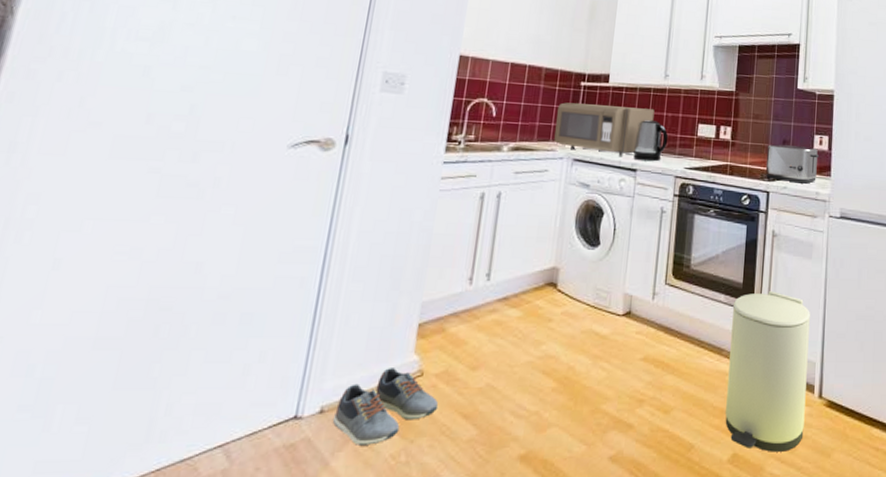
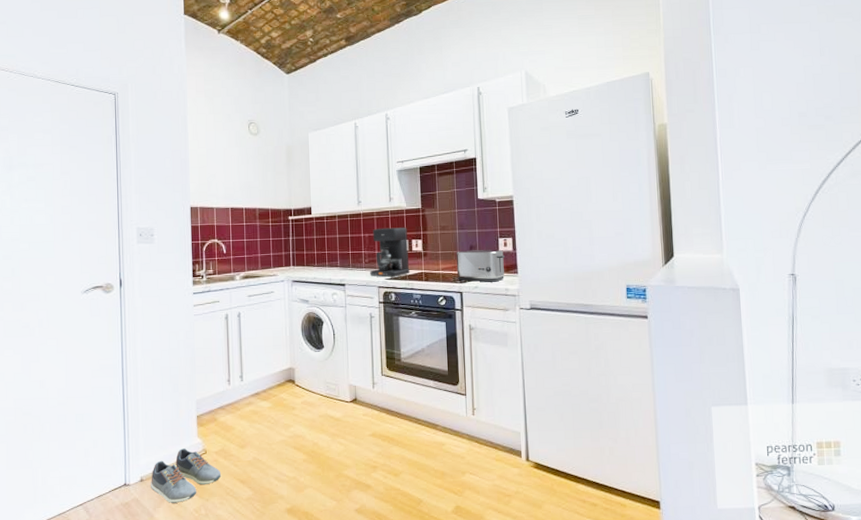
microwave: present [554,102,655,157] -> none [274,232,354,275]
kettle: present [633,119,669,162] -> none [340,241,368,277]
coffee maker: none [667,108,717,167] -> present [370,227,410,278]
pedal bin: present [725,291,810,452] -> none [441,375,516,505]

